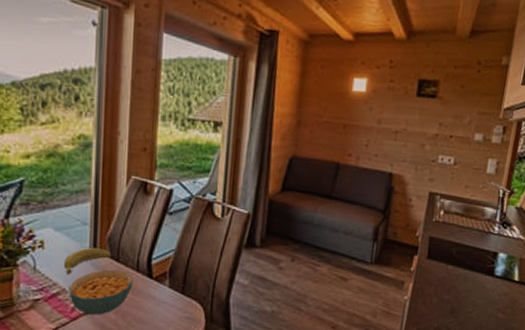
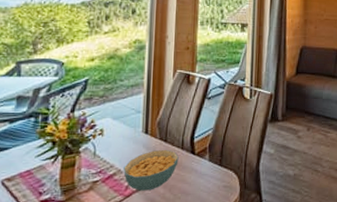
banana: present [63,247,112,275] -> none [119,131,161,157]

